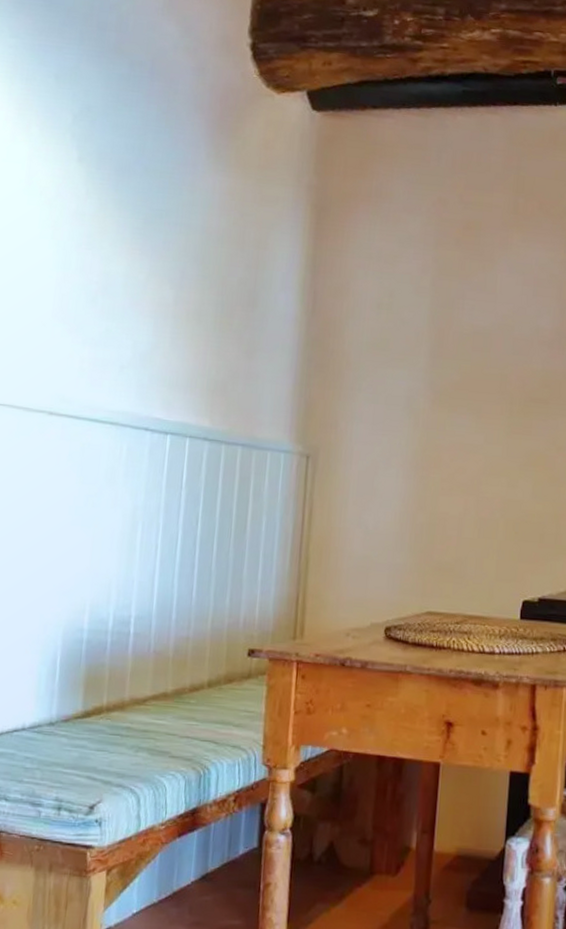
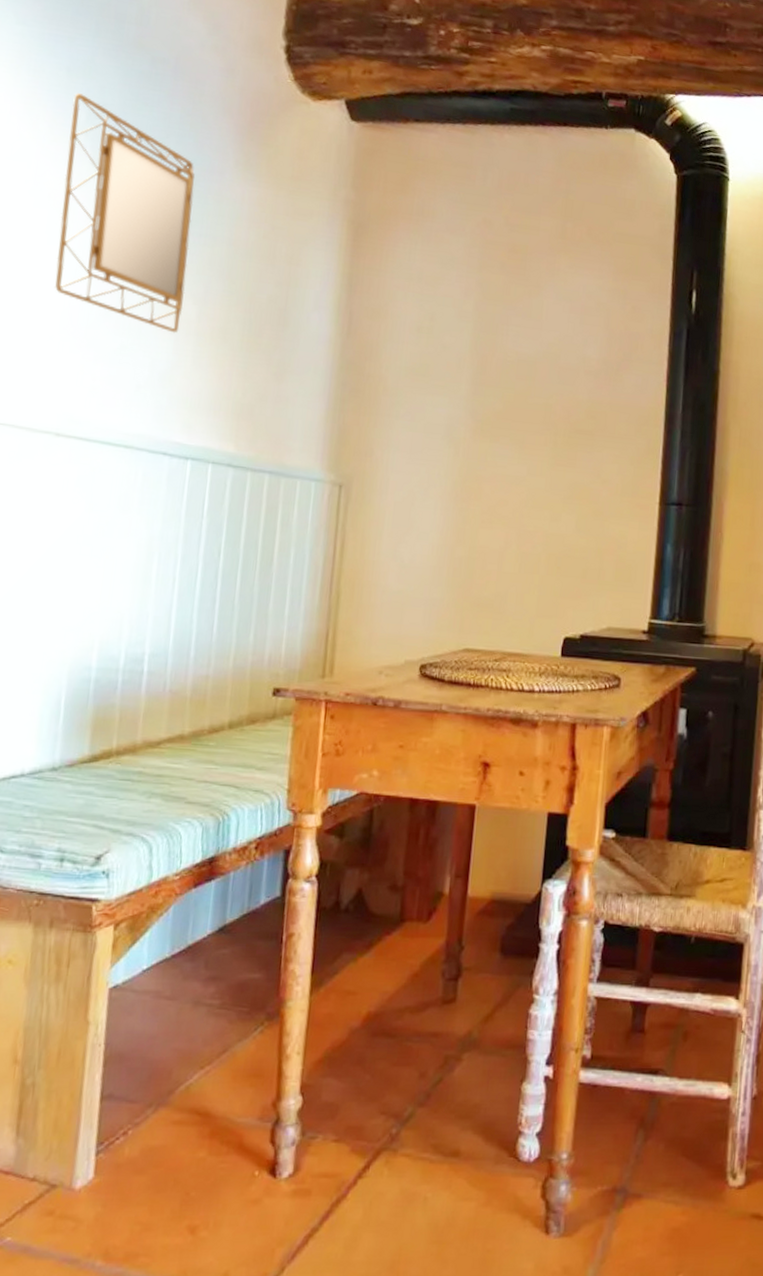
home mirror: none [46,98,170,317] -> present [54,93,195,333]

